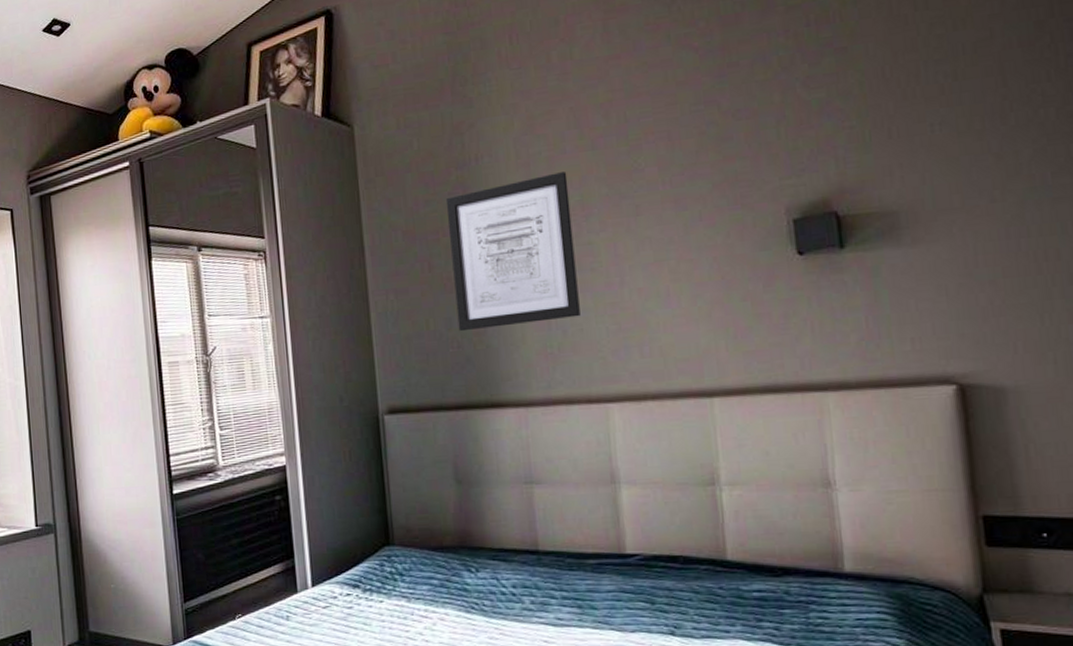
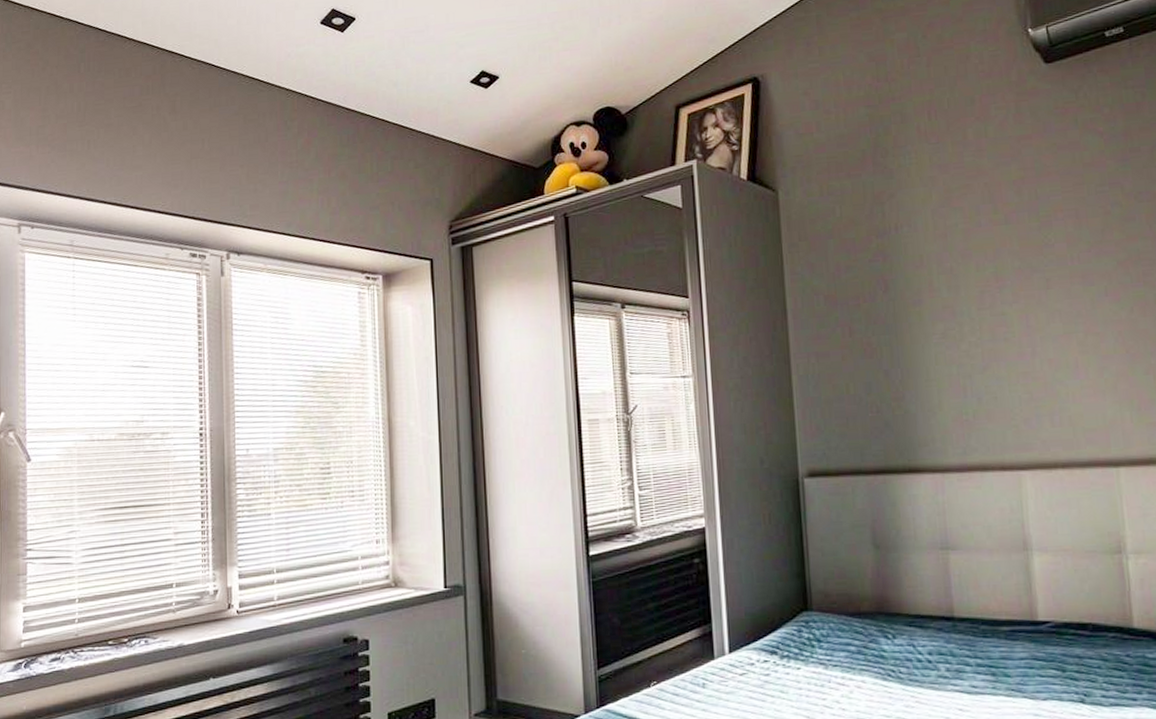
wall art: present [445,172,581,332] -> none [866,244,995,397]

